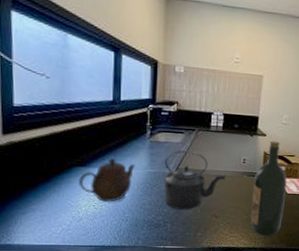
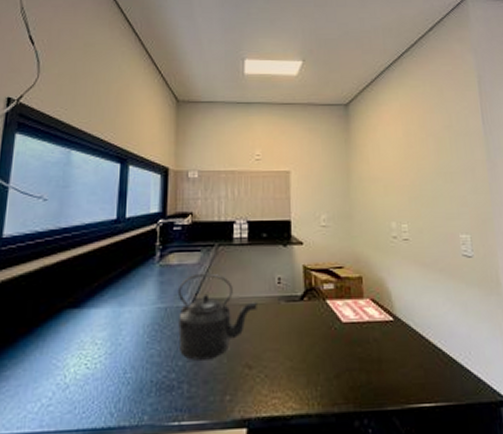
teapot: present [79,158,135,202] -> none [69,293,141,357]
wine bottle: present [250,141,287,236] -> none [294,249,342,393]

